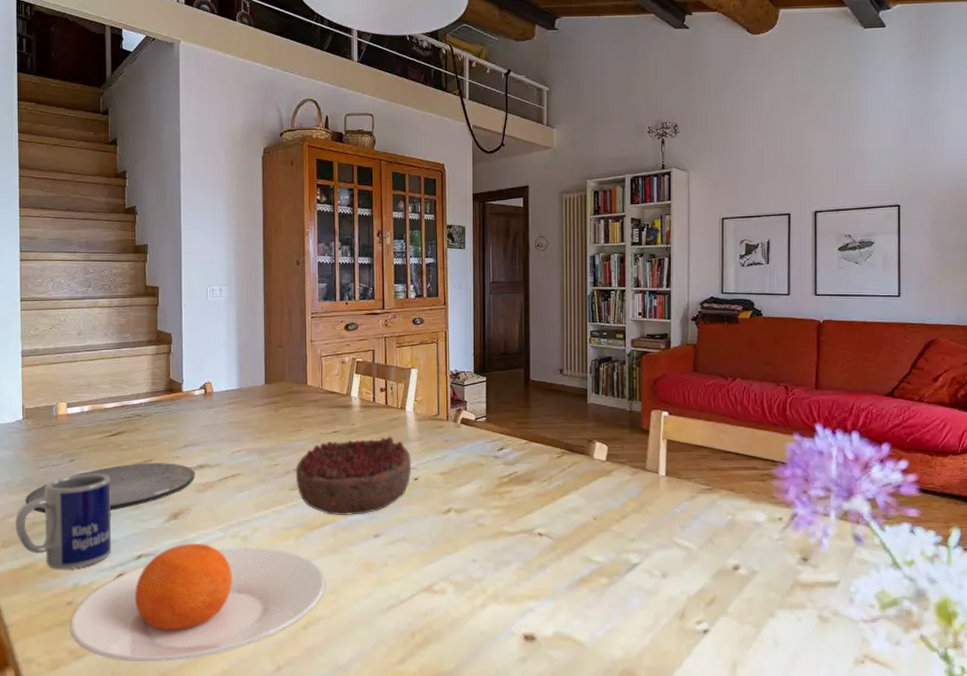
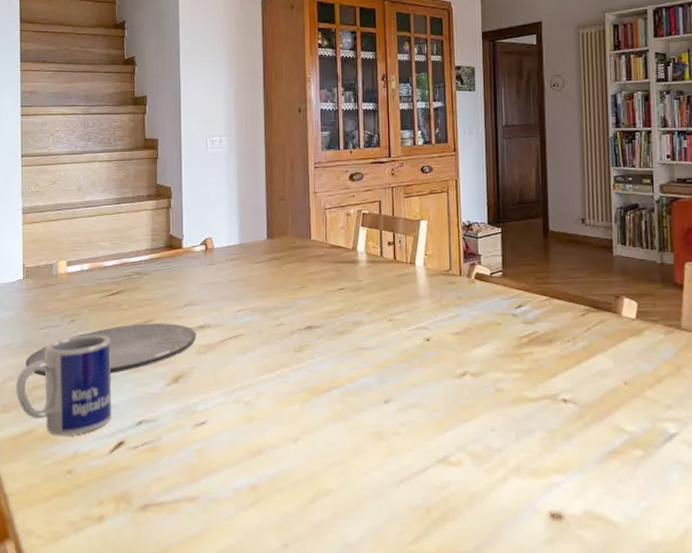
plate: present [70,543,326,662] -> none [70,408,334,536]
decorative bowl: present [295,436,412,516] -> none [300,293,423,380]

